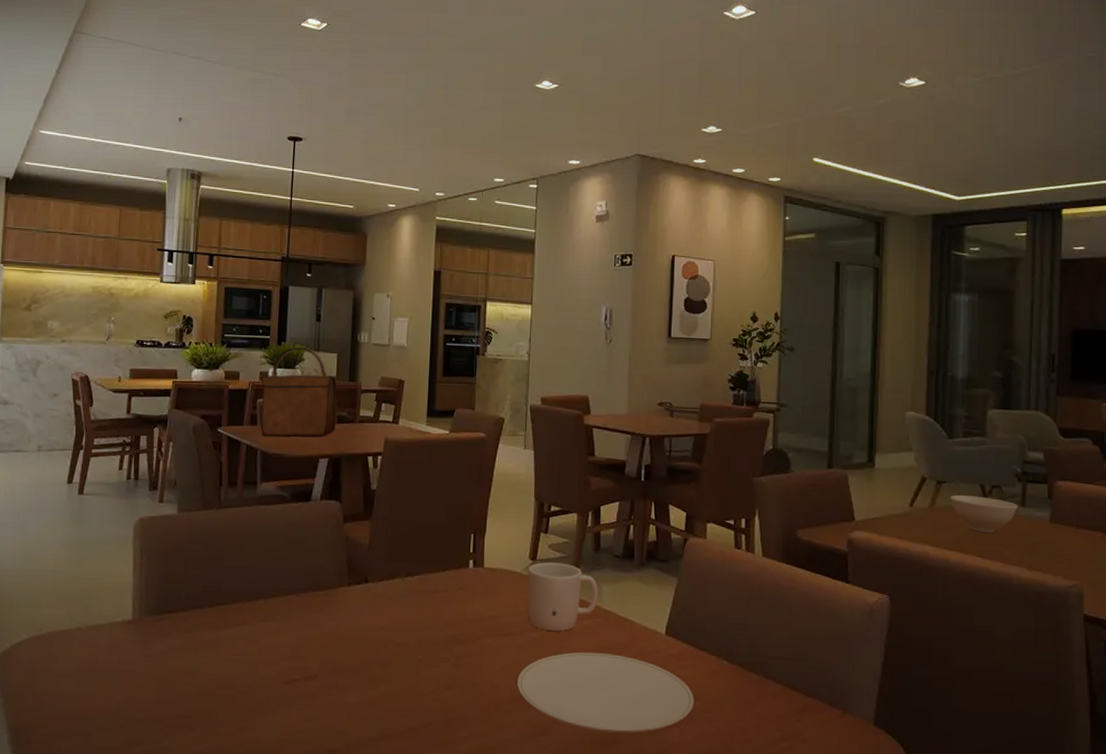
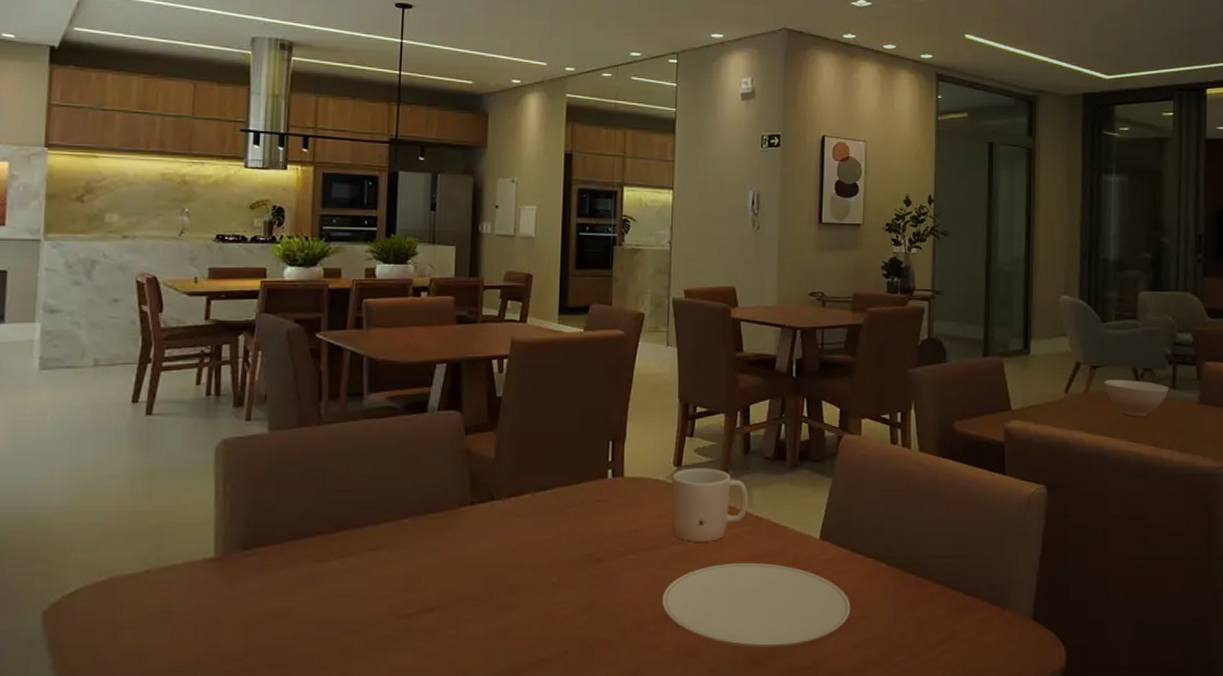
handbag: present [260,347,337,437] -> none [367,240,456,342]

